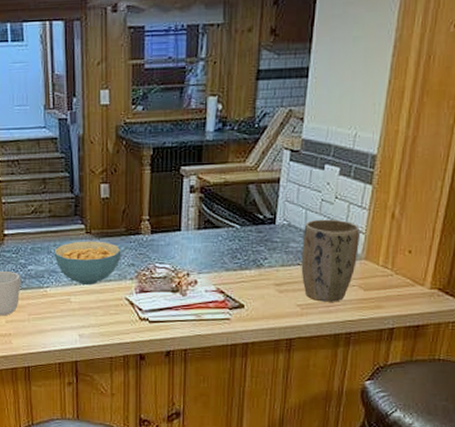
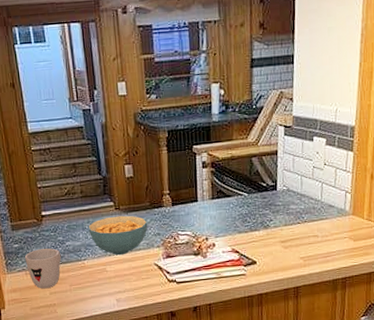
plant pot: present [301,219,360,302] -> none [300,182,347,254]

